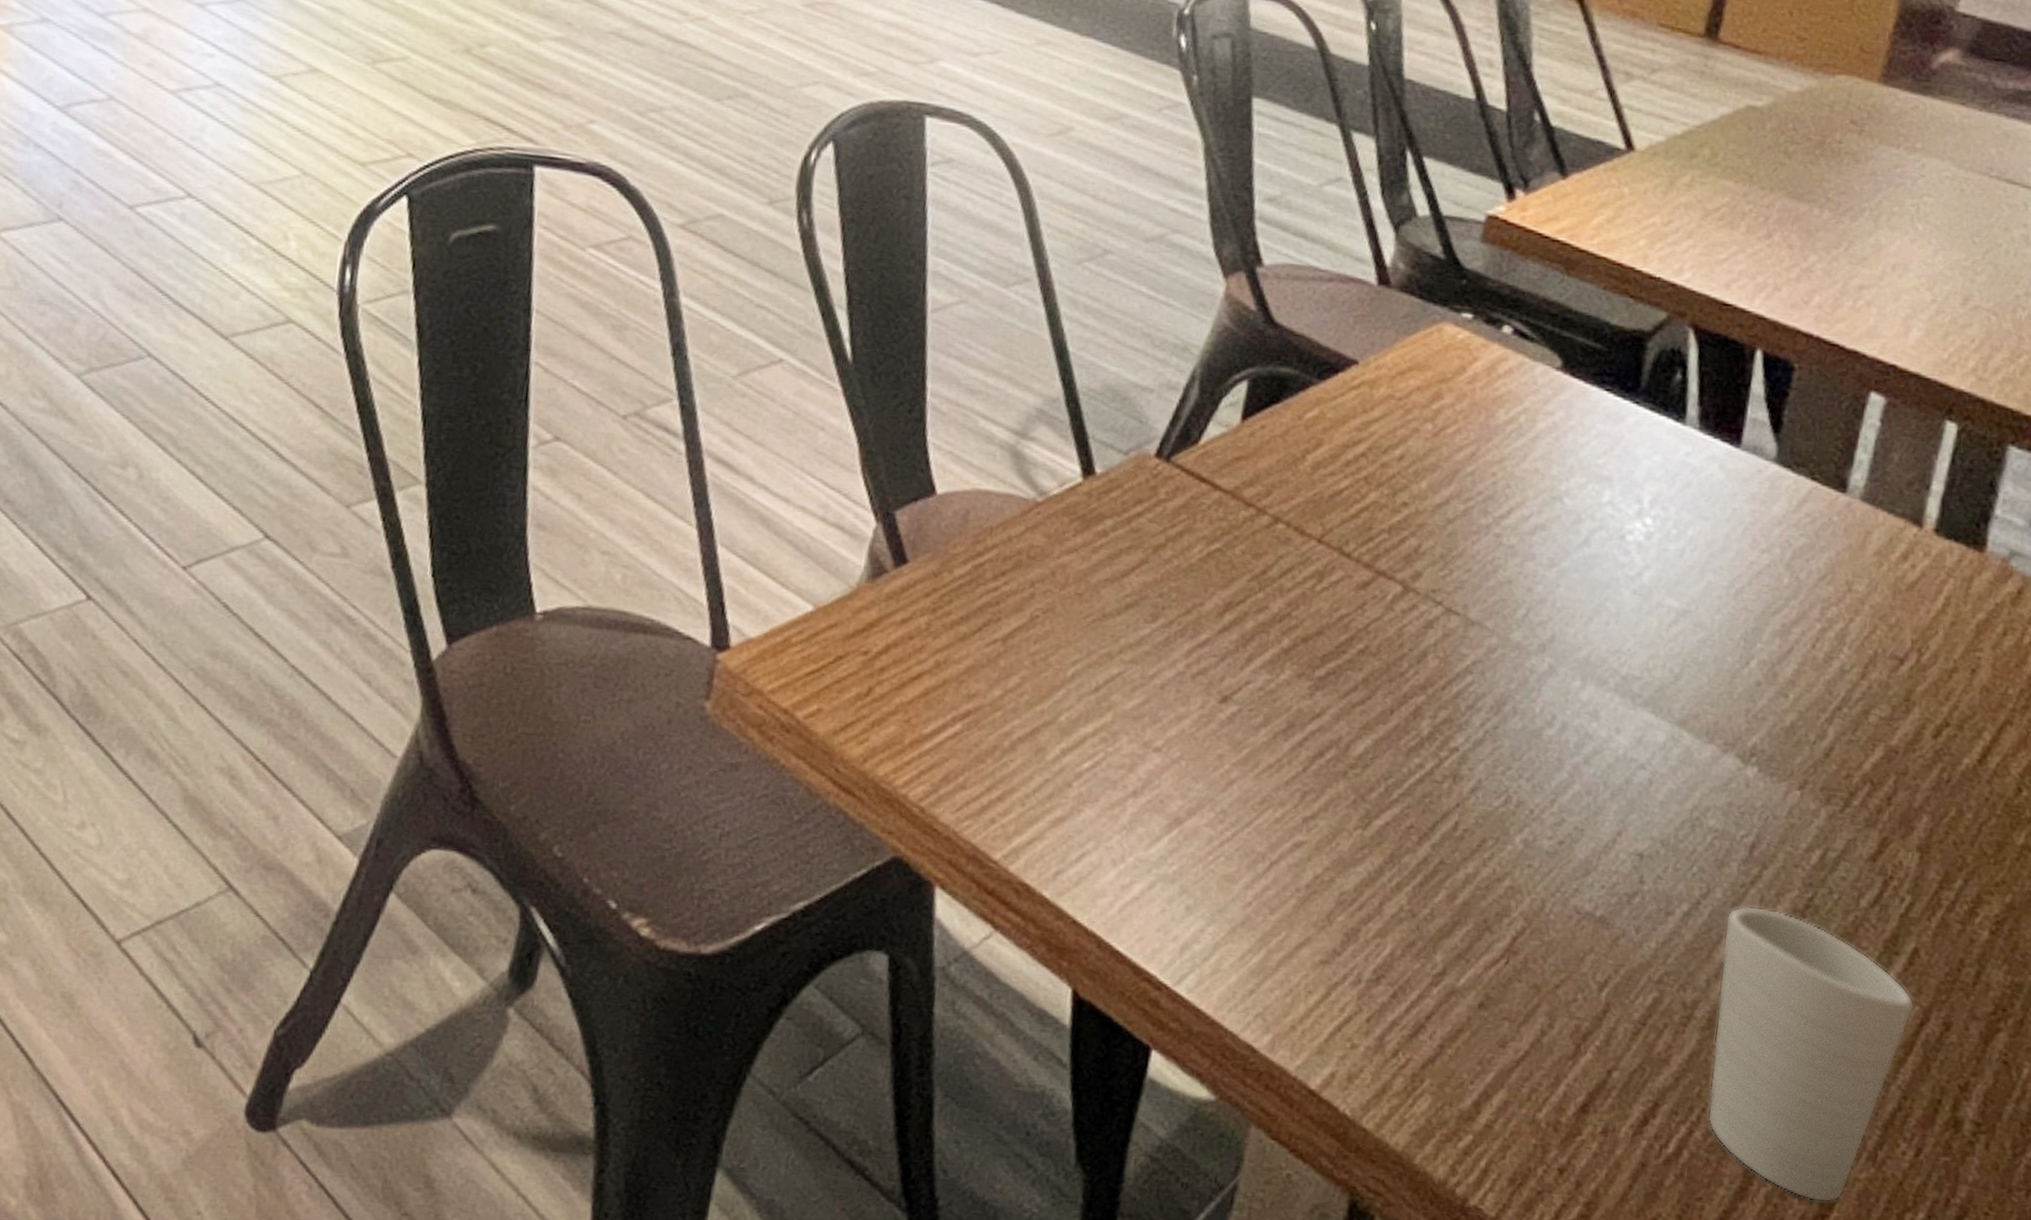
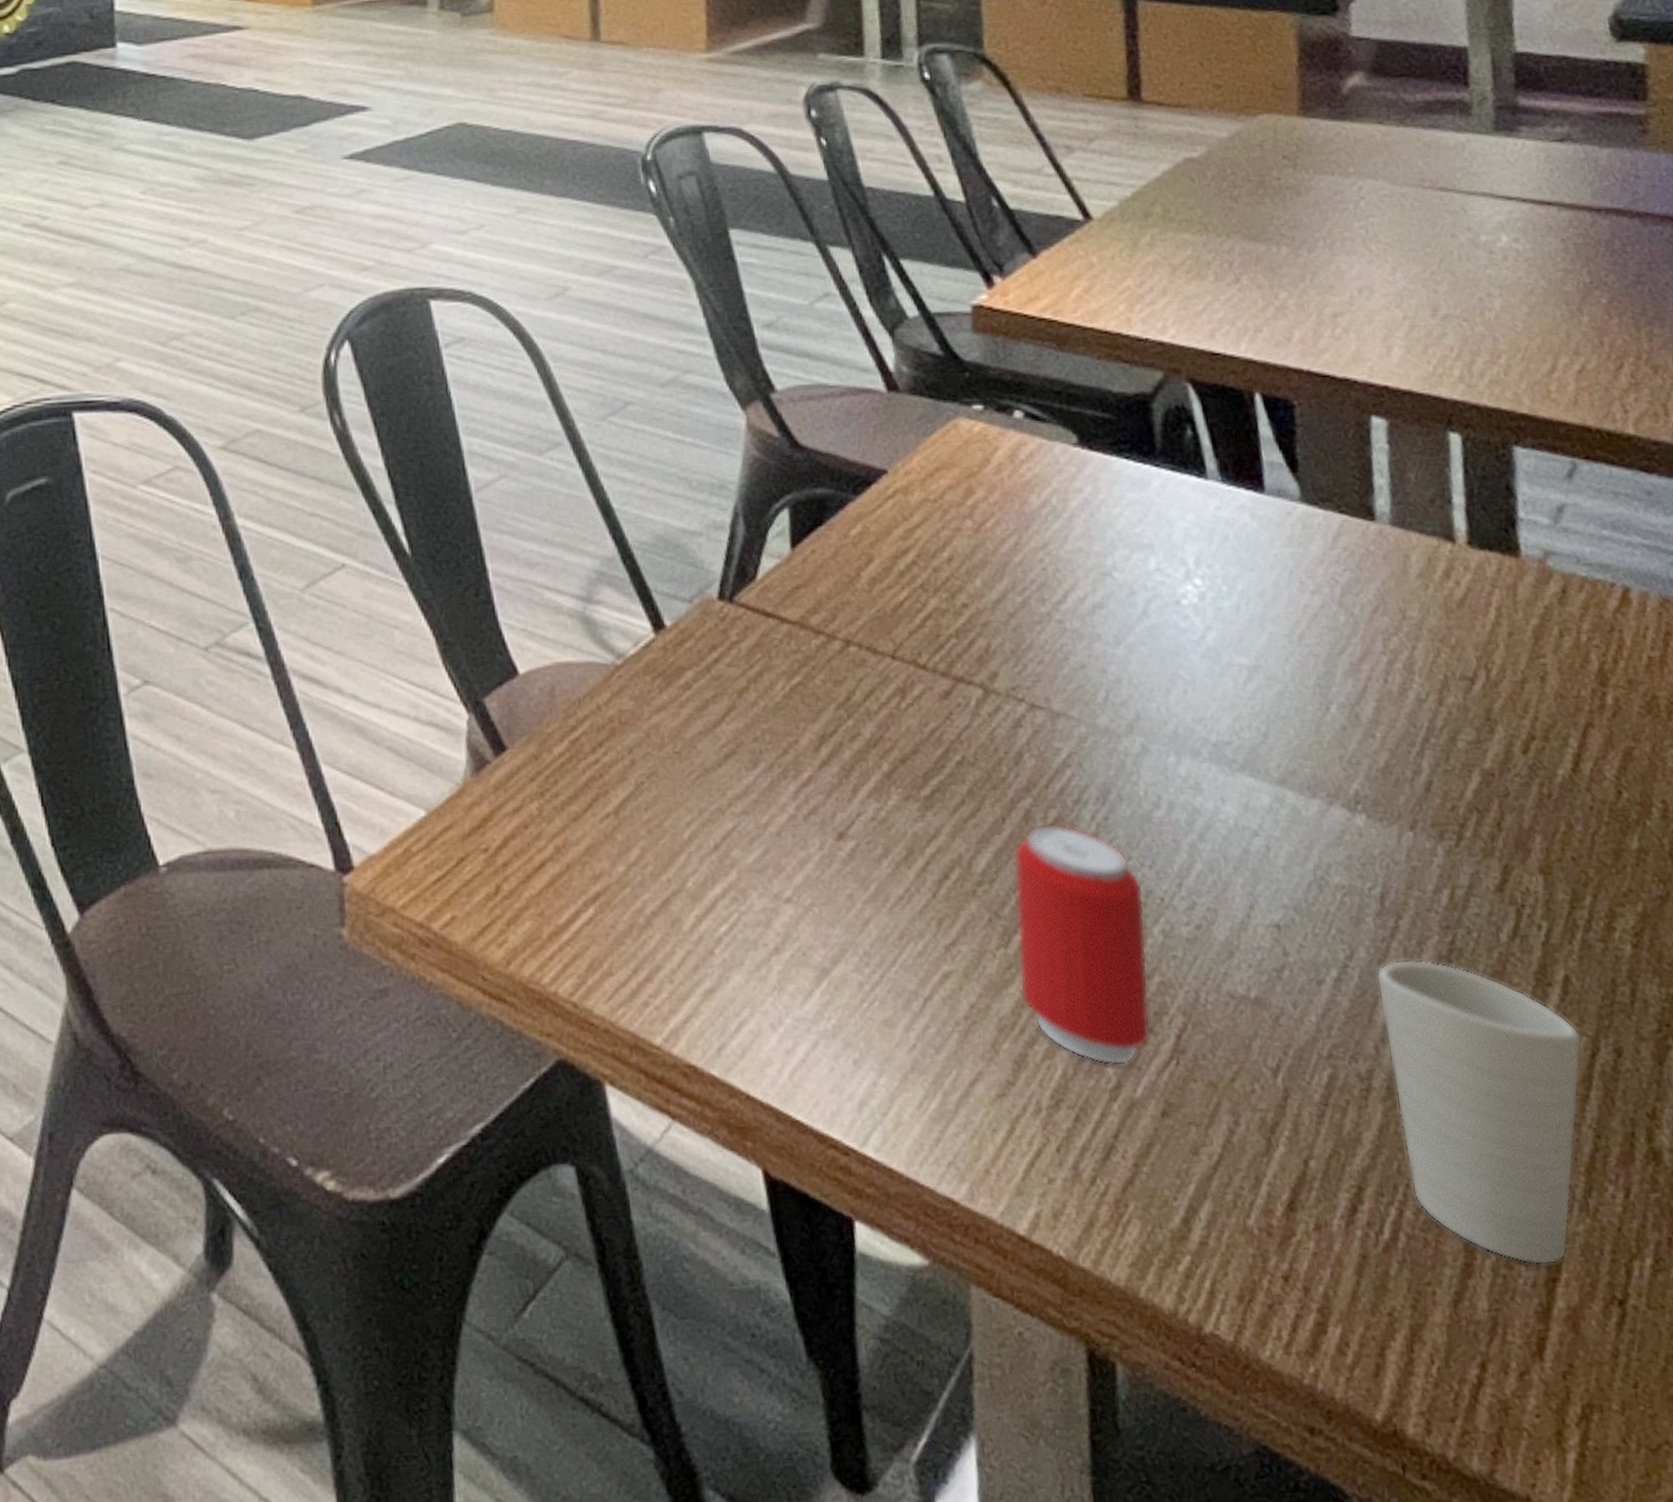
beverage can: none [1368,720,1516,955] -> present [1014,822,1151,1066]

